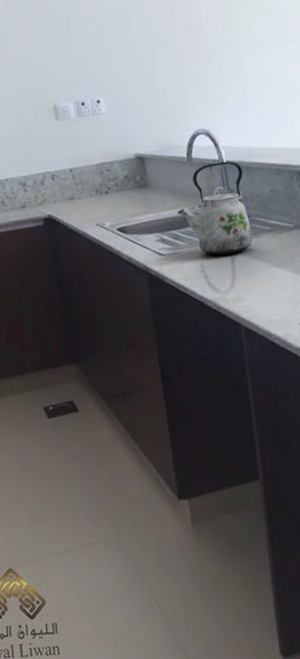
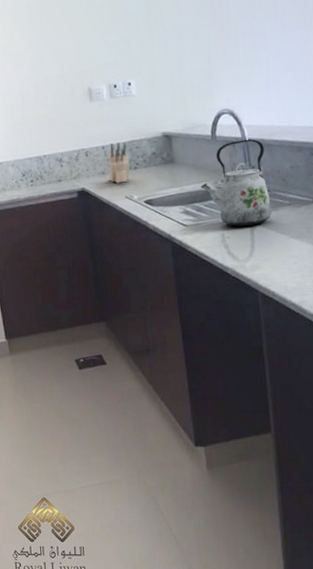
knife block: none [77,164,101,210] -> present [108,142,130,184]

